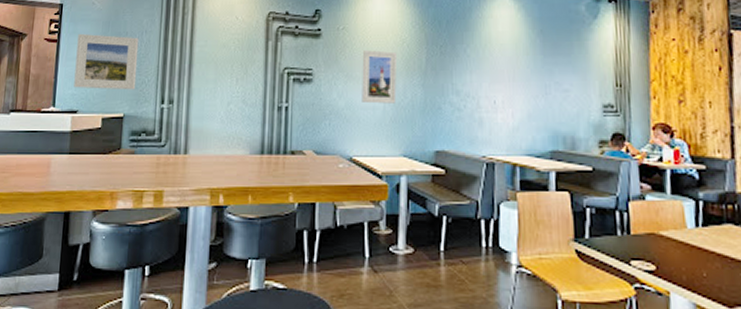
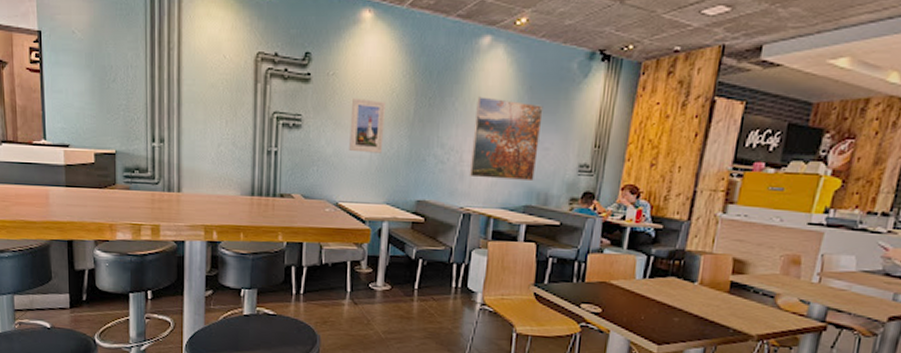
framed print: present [74,33,139,90] -> none [61,64,126,127]
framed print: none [488,42,558,125] -> present [469,97,543,182]

